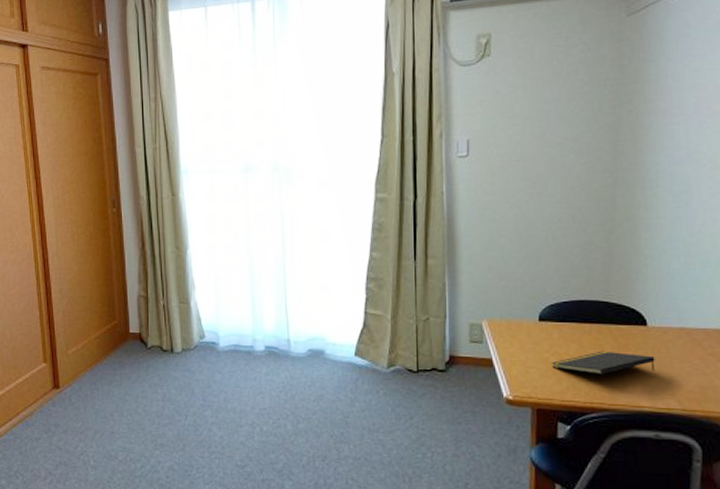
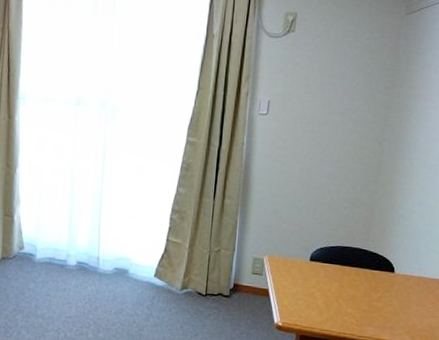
notepad: present [552,351,655,375] -> none [316,290,398,311]

